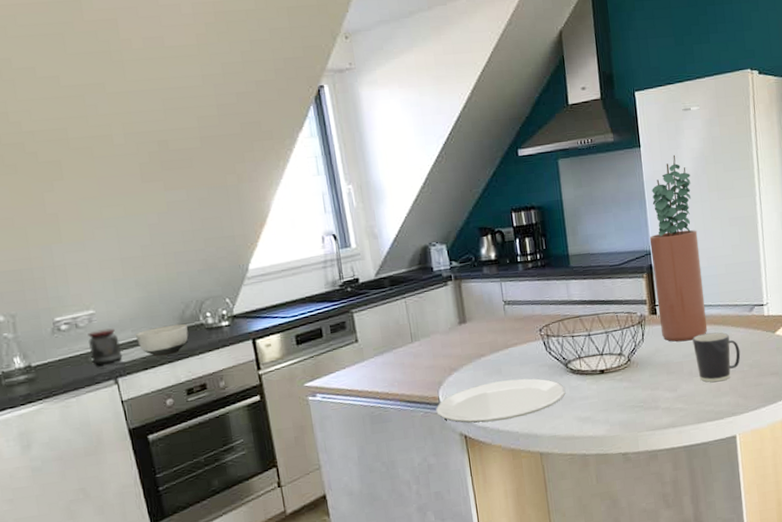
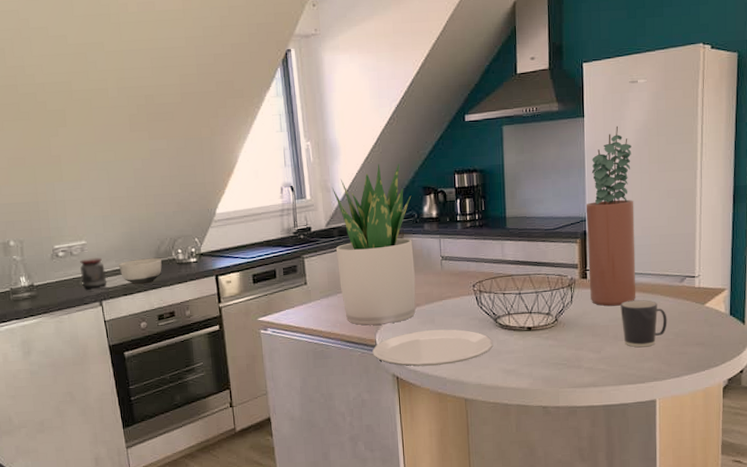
planter: none [379,204,481,383] -> present [331,164,416,326]

